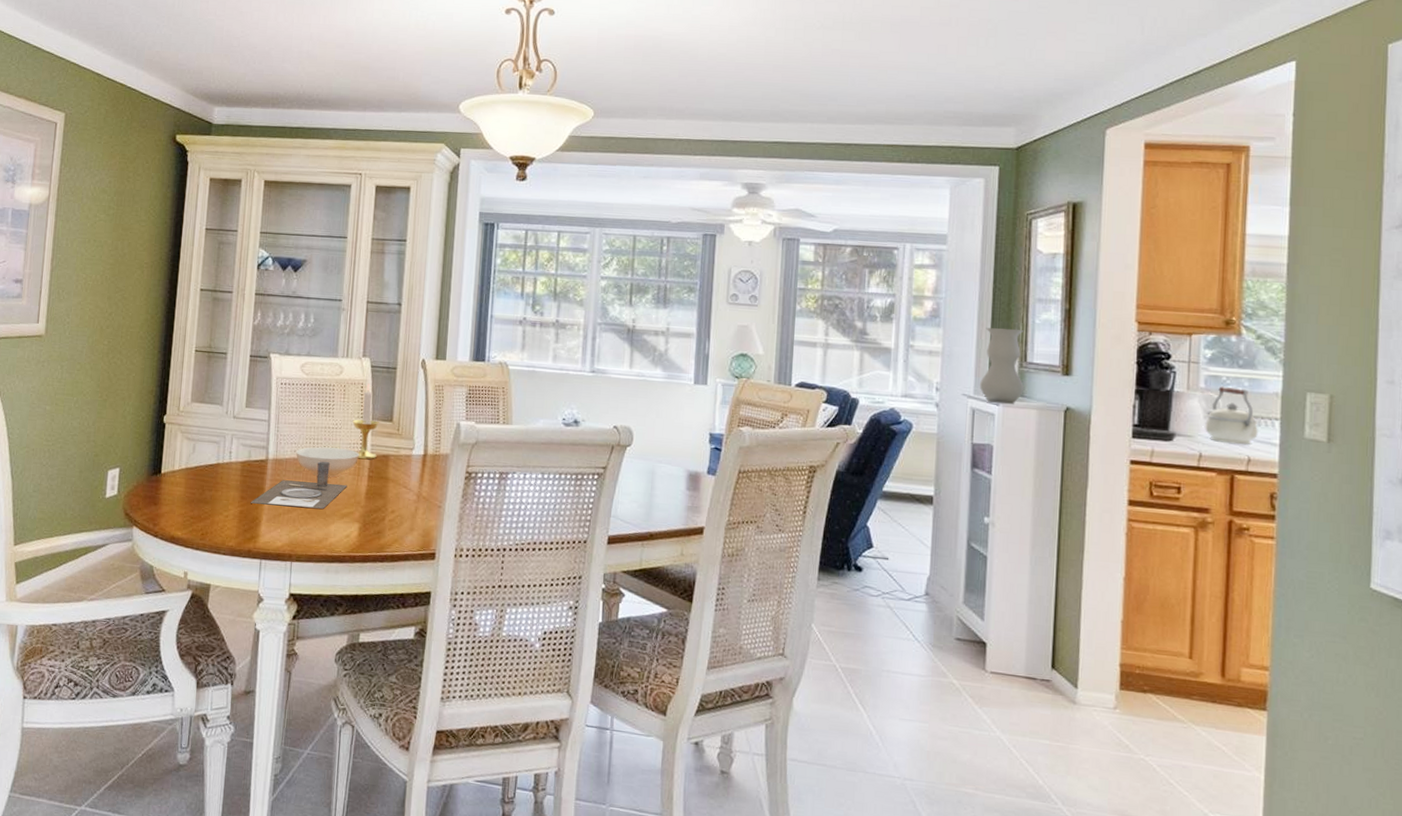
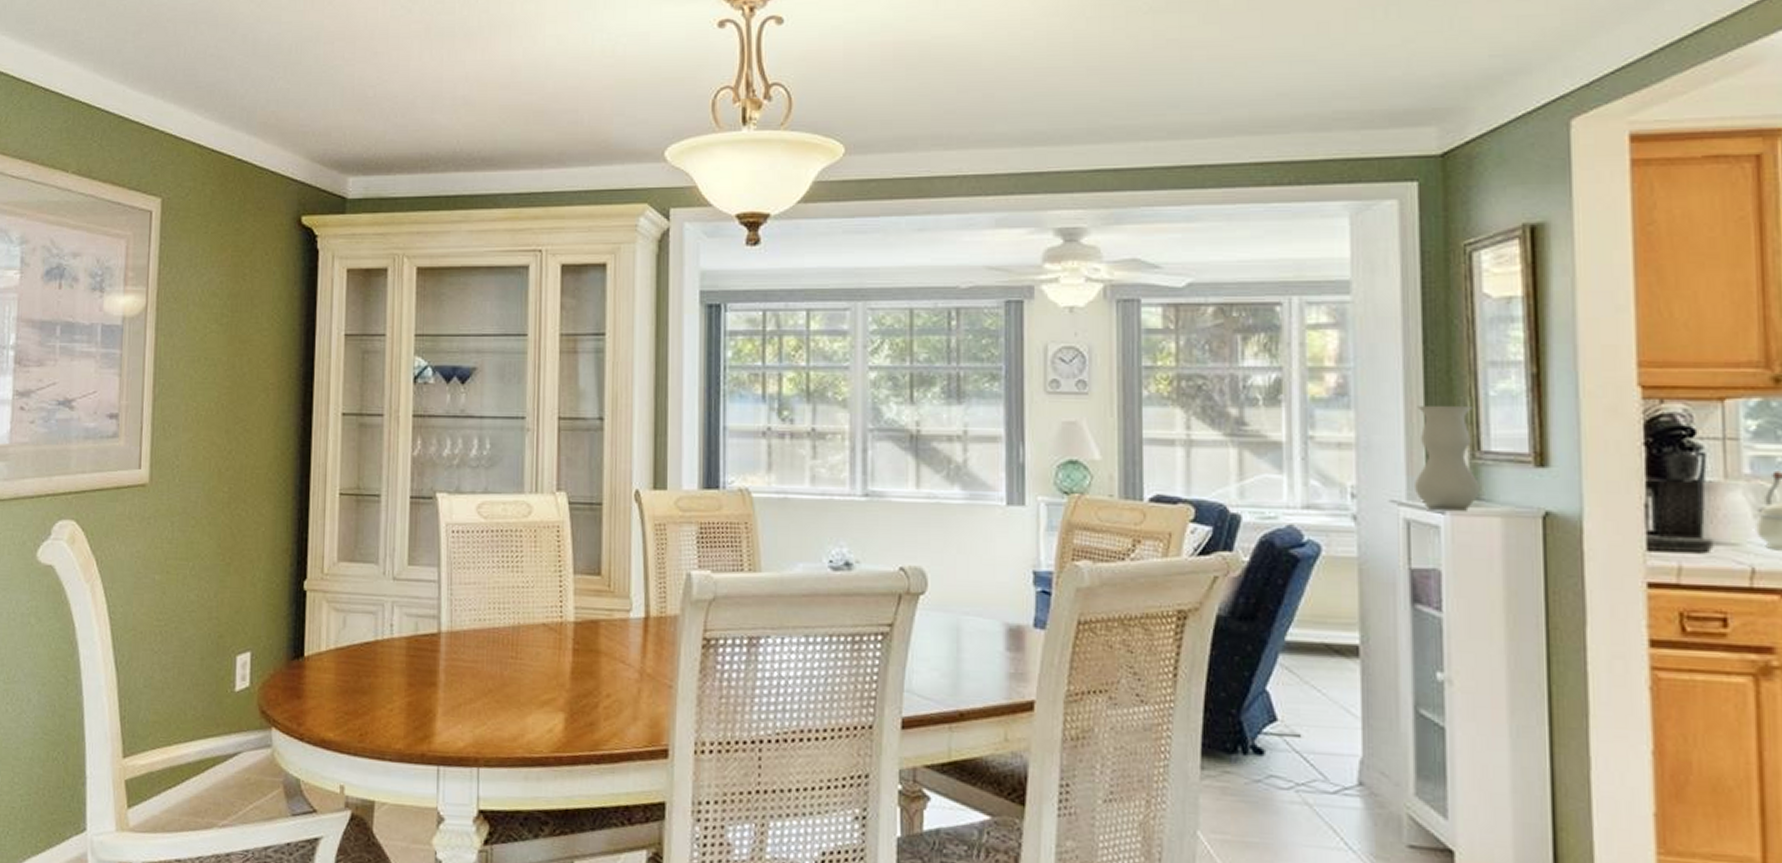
place setting: present [250,461,347,509] -> none [420,632,546,696]
bowl: present [295,447,360,477] -> none [475,613,560,653]
candlestick: present [352,383,379,460] -> none [548,526,583,628]

